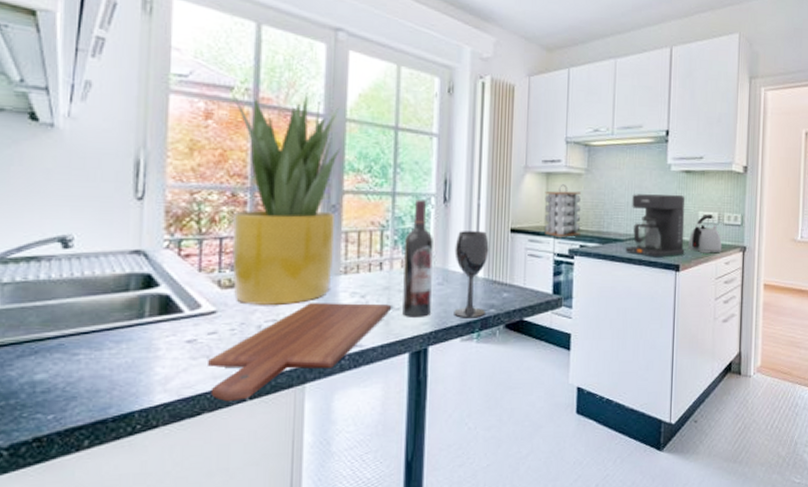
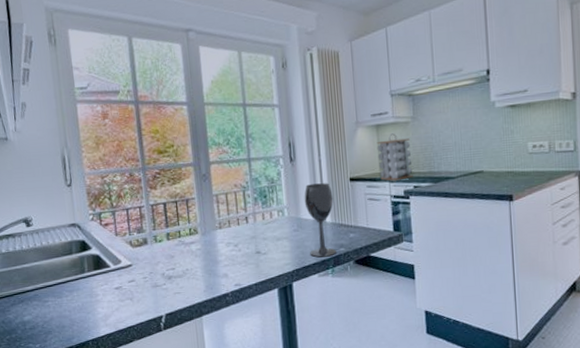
cutting board: present [208,303,392,402] -> none [131,250,260,332]
planter: present [230,89,340,305] -> none [117,87,211,258]
wine bottle: present [402,200,433,317] -> none [263,162,291,260]
coffee maker: present [625,194,685,258] -> none [457,129,517,191]
kettle: present [687,215,722,253] -> none [519,144,556,182]

